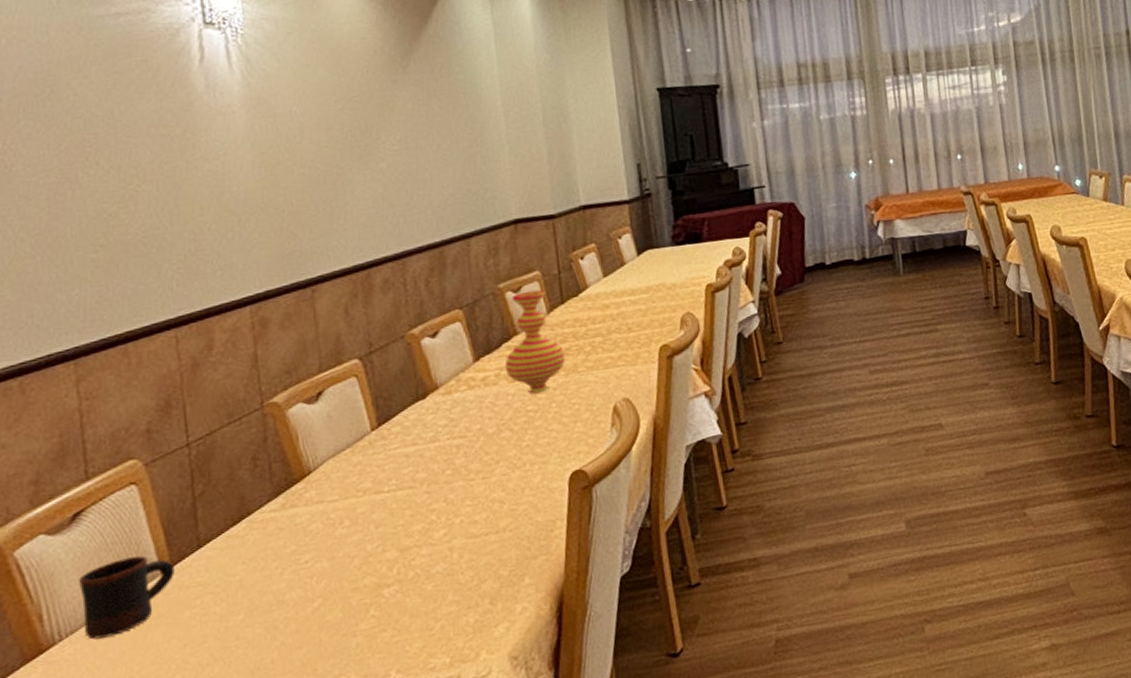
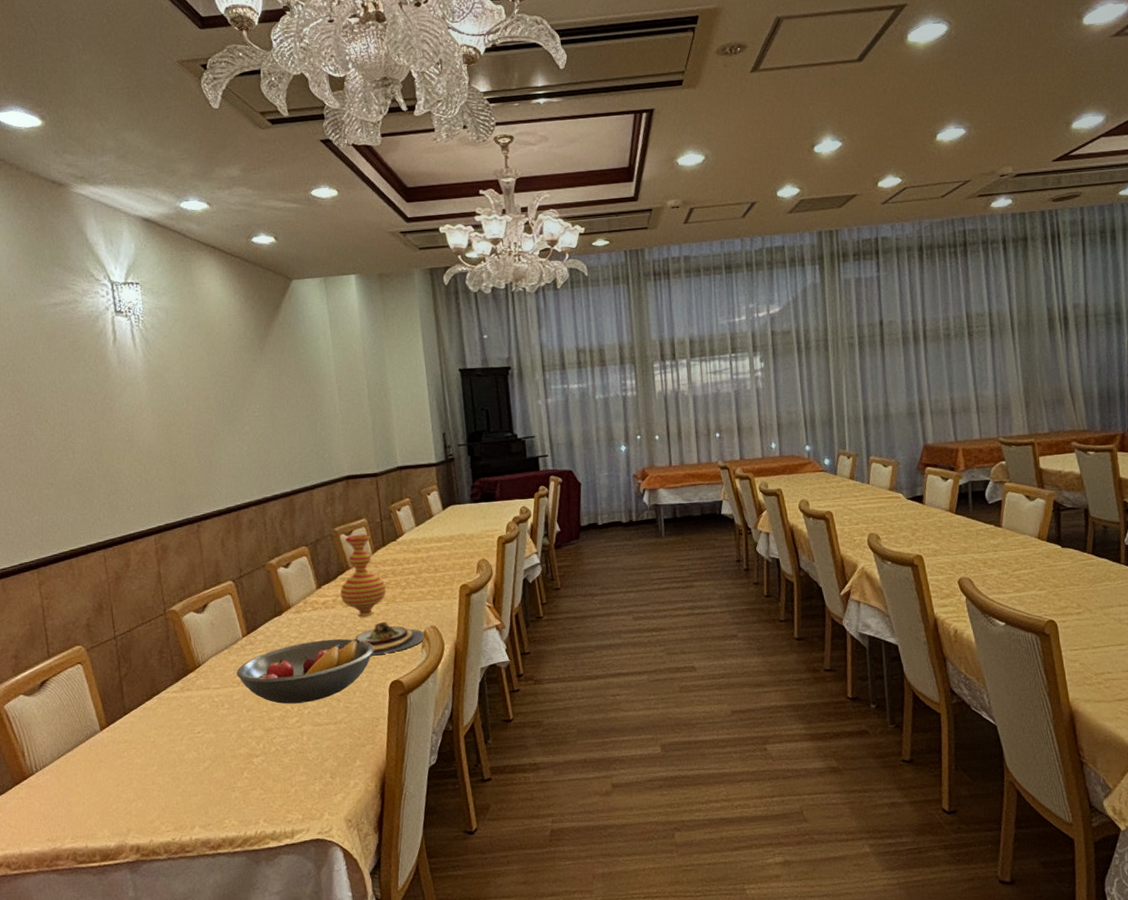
mug: present [79,556,175,640] -> none [47,716,109,774]
fruit bowl: none [362,420,549,514] -> present [237,638,374,704]
plate: none [514,397,616,441] -> present [347,621,426,655]

